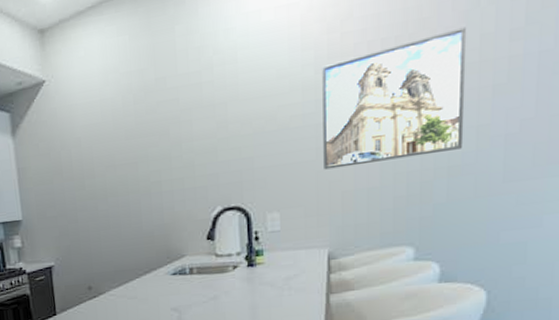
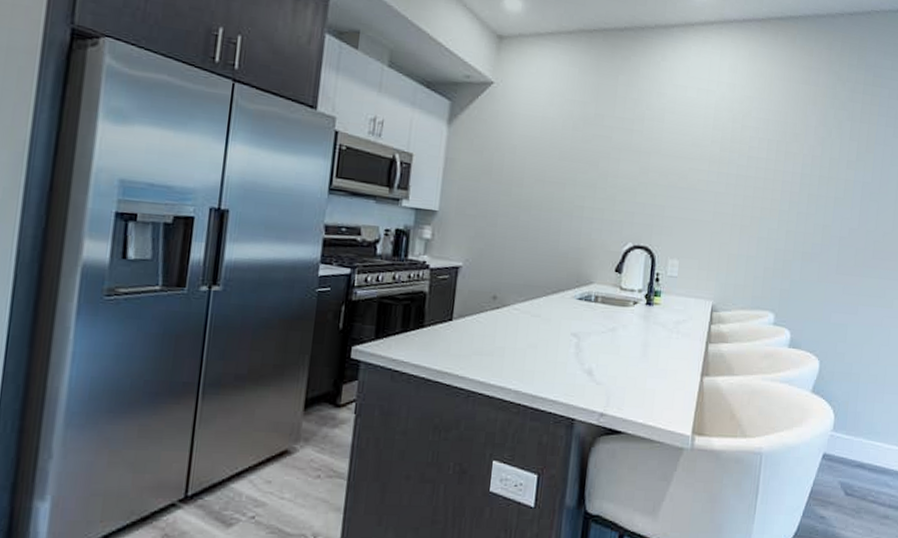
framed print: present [322,26,467,170] -> none [717,146,822,240]

